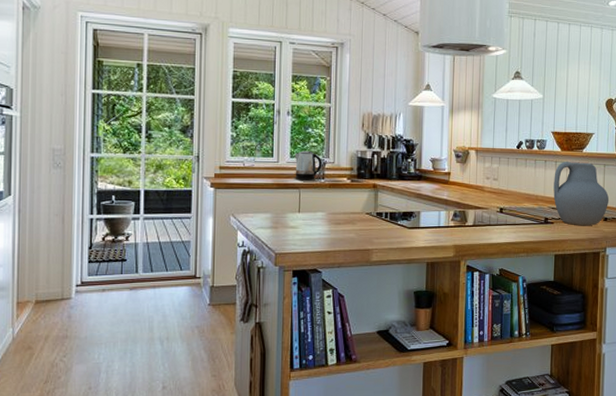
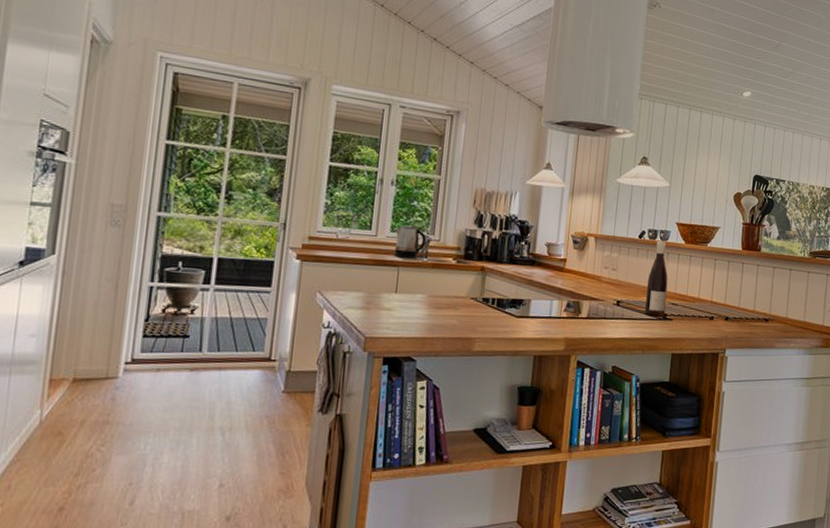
bottle: none [526,149,547,222] -> present [644,240,668,318]
ceramic pitcher: present [553,162,609,226] -> none [674,255,732,325]

